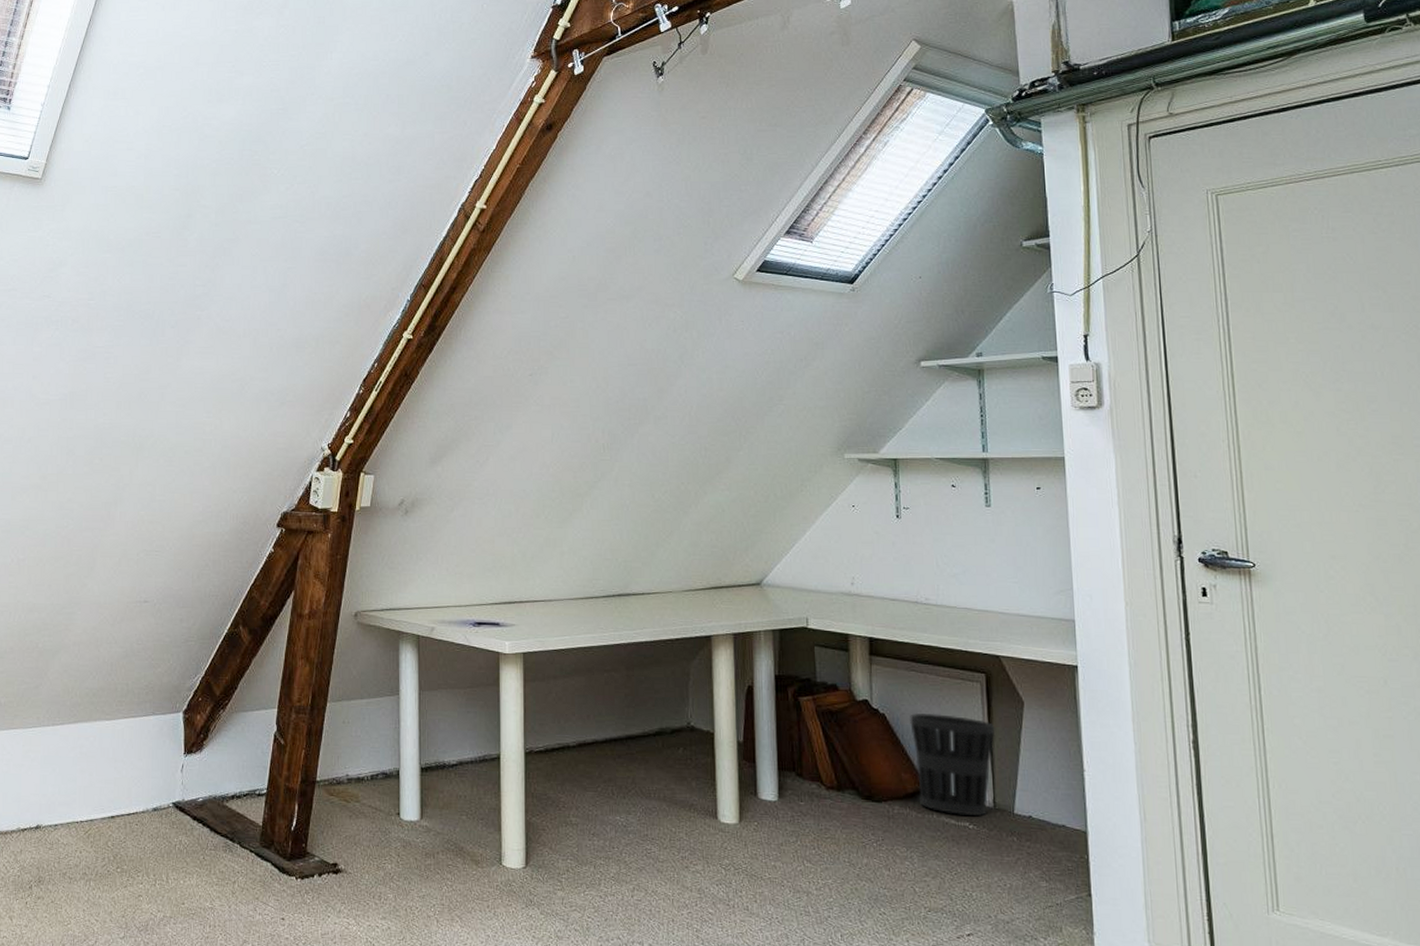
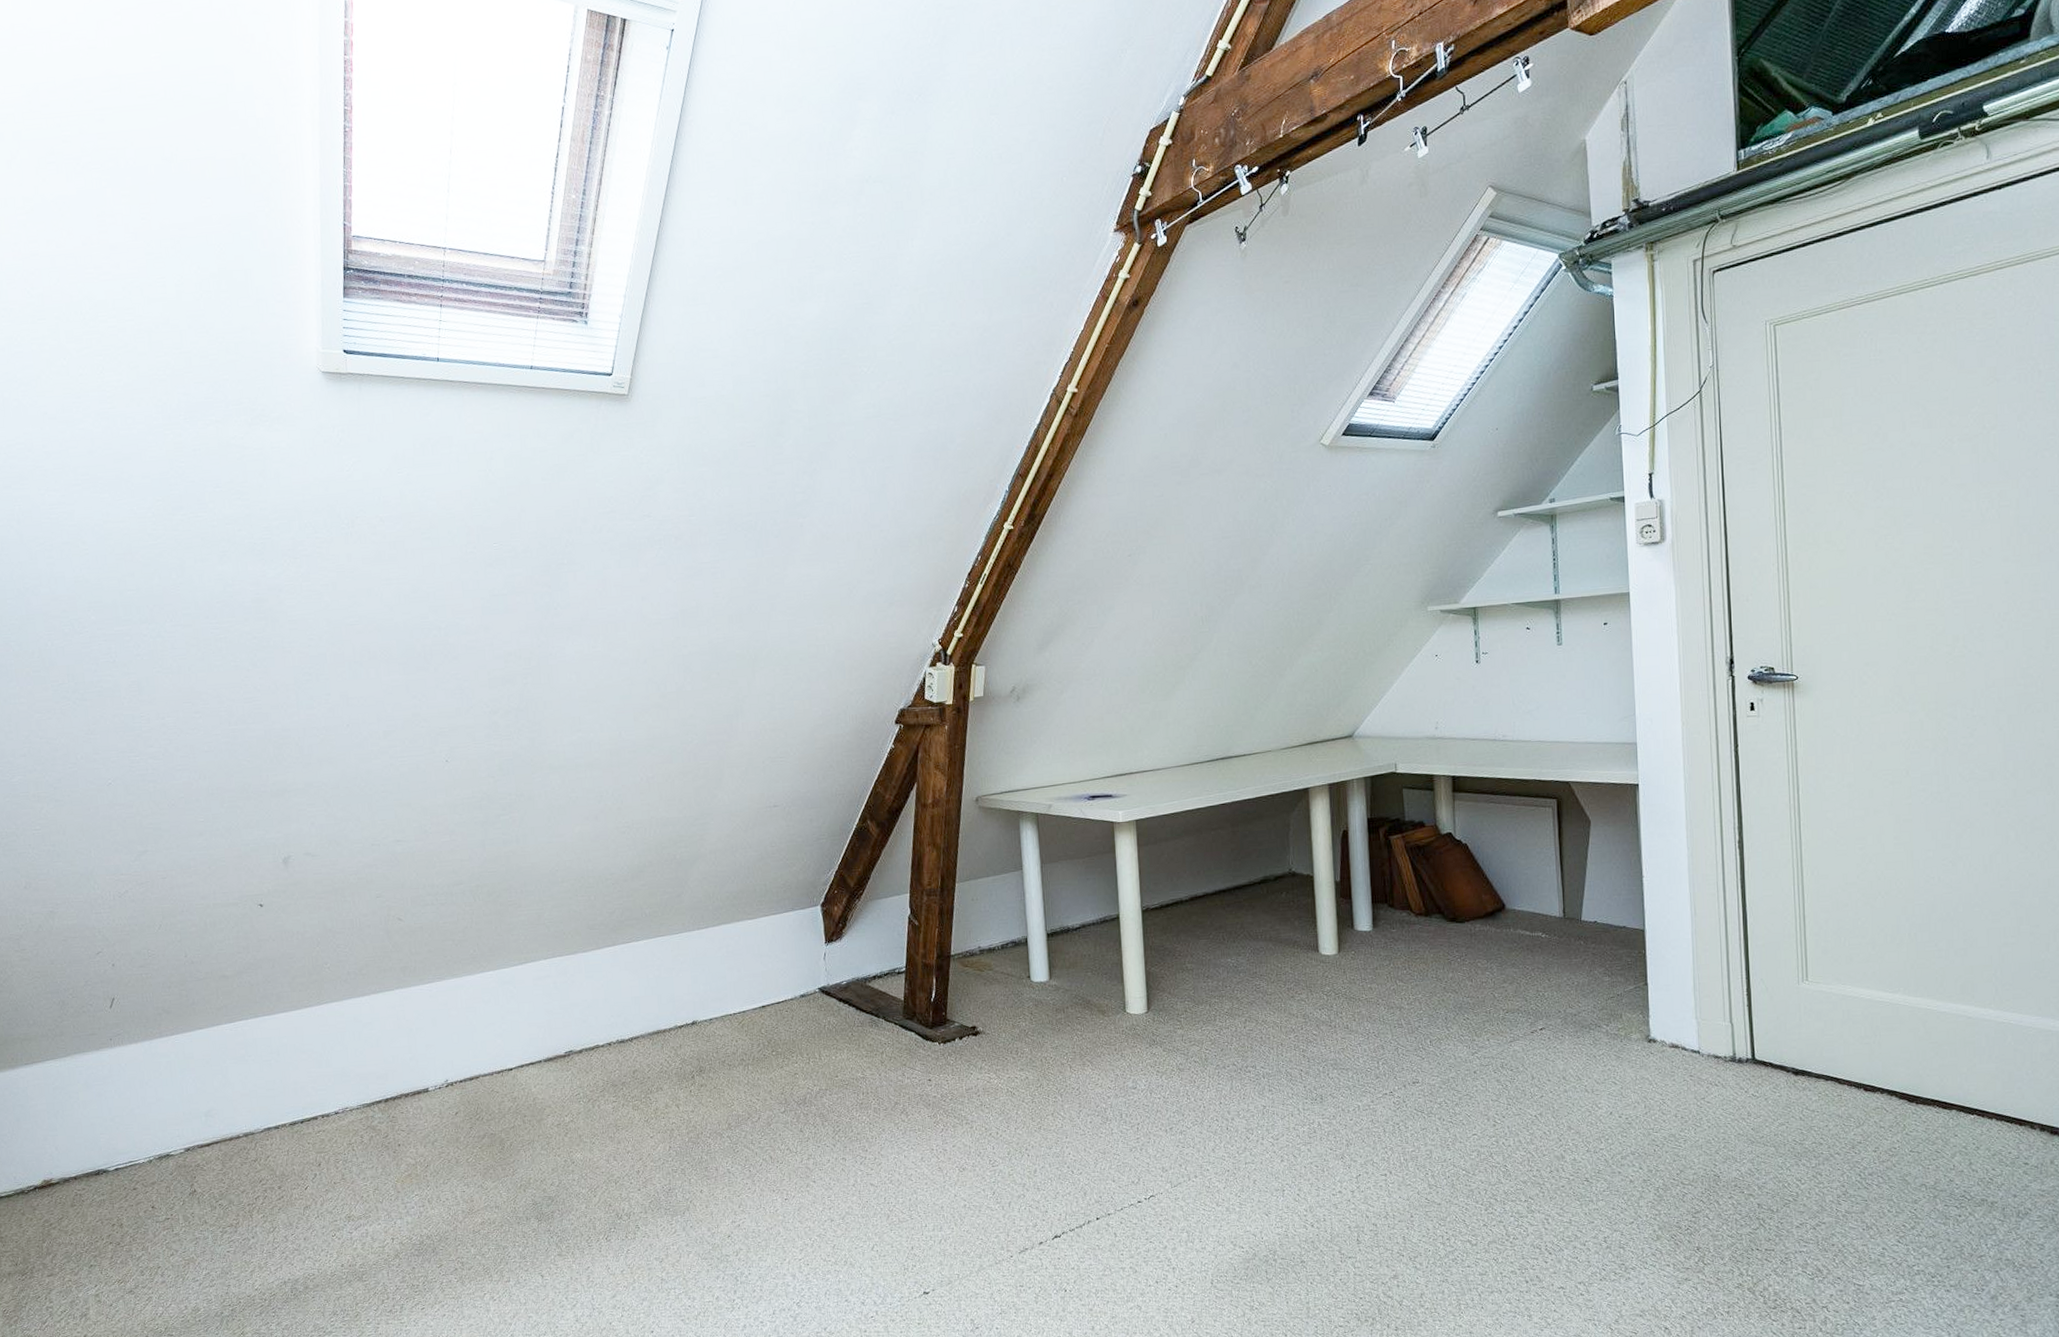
wastebasket: present [910,712,996,816] -> none [1489,839,1565,927]

